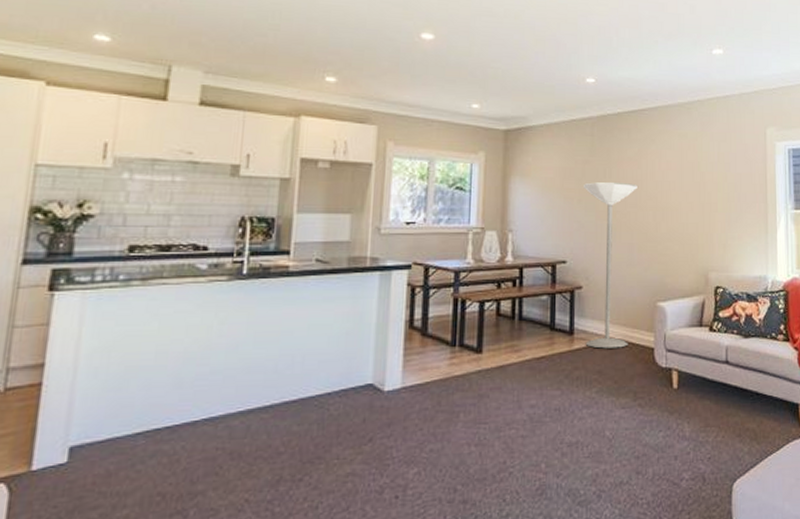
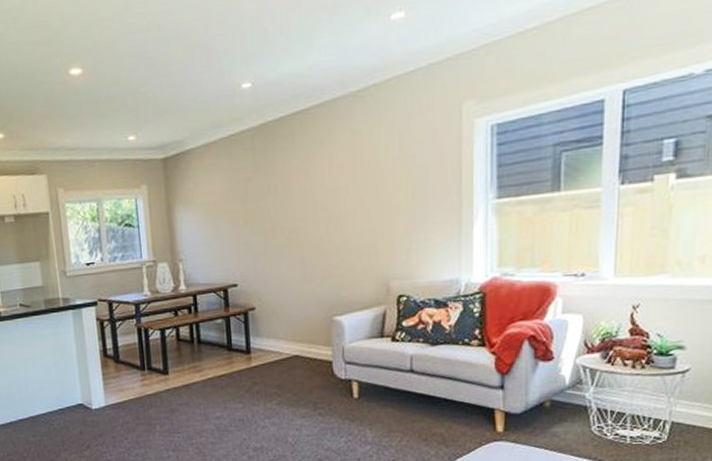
floor lamp: present [584,182,639,349] -> none [248,195,308,365]

